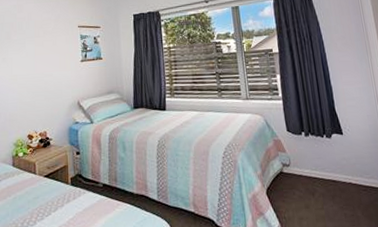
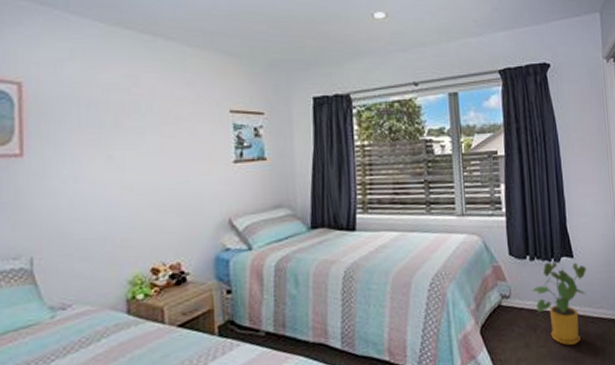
house plant: none [308,137,357,209] -> present [531,261,587,346]

